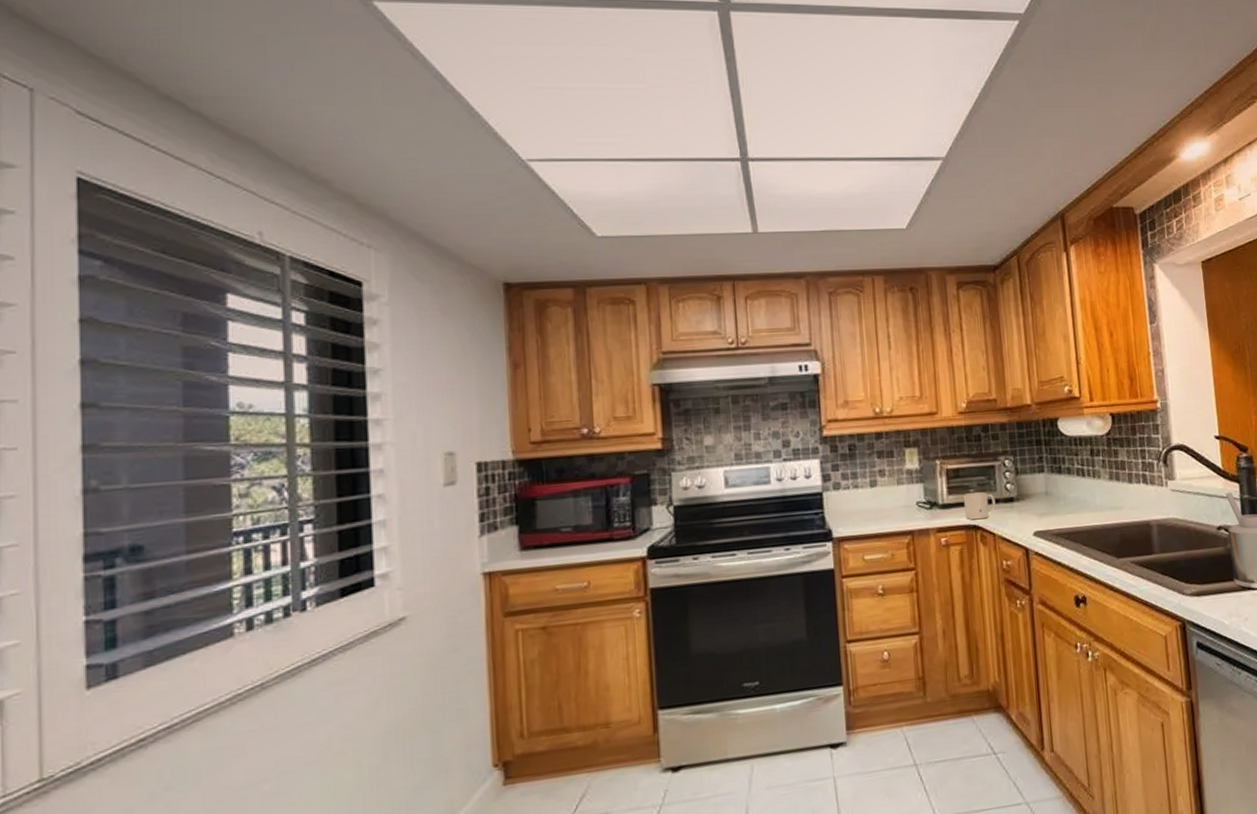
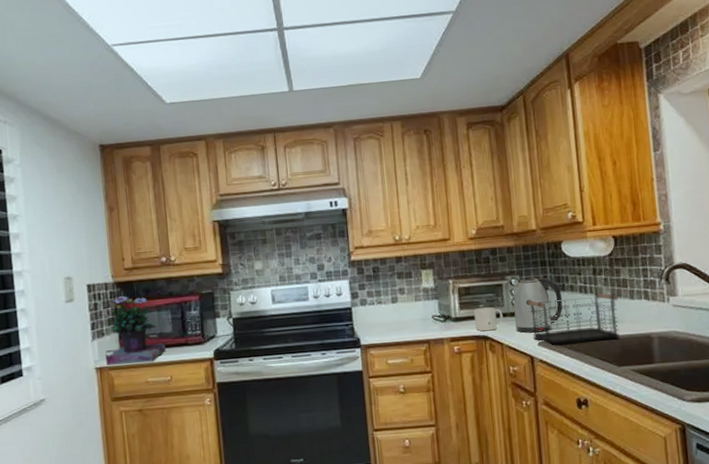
potted flower: none [498,478,582,571] -> present [105,296,166,366]
kettle: none [1005,457,1059,522] -> present [512,277,563,333]
dish rack: none [1020,475,1118,536] -> present [525,292,620,346]

